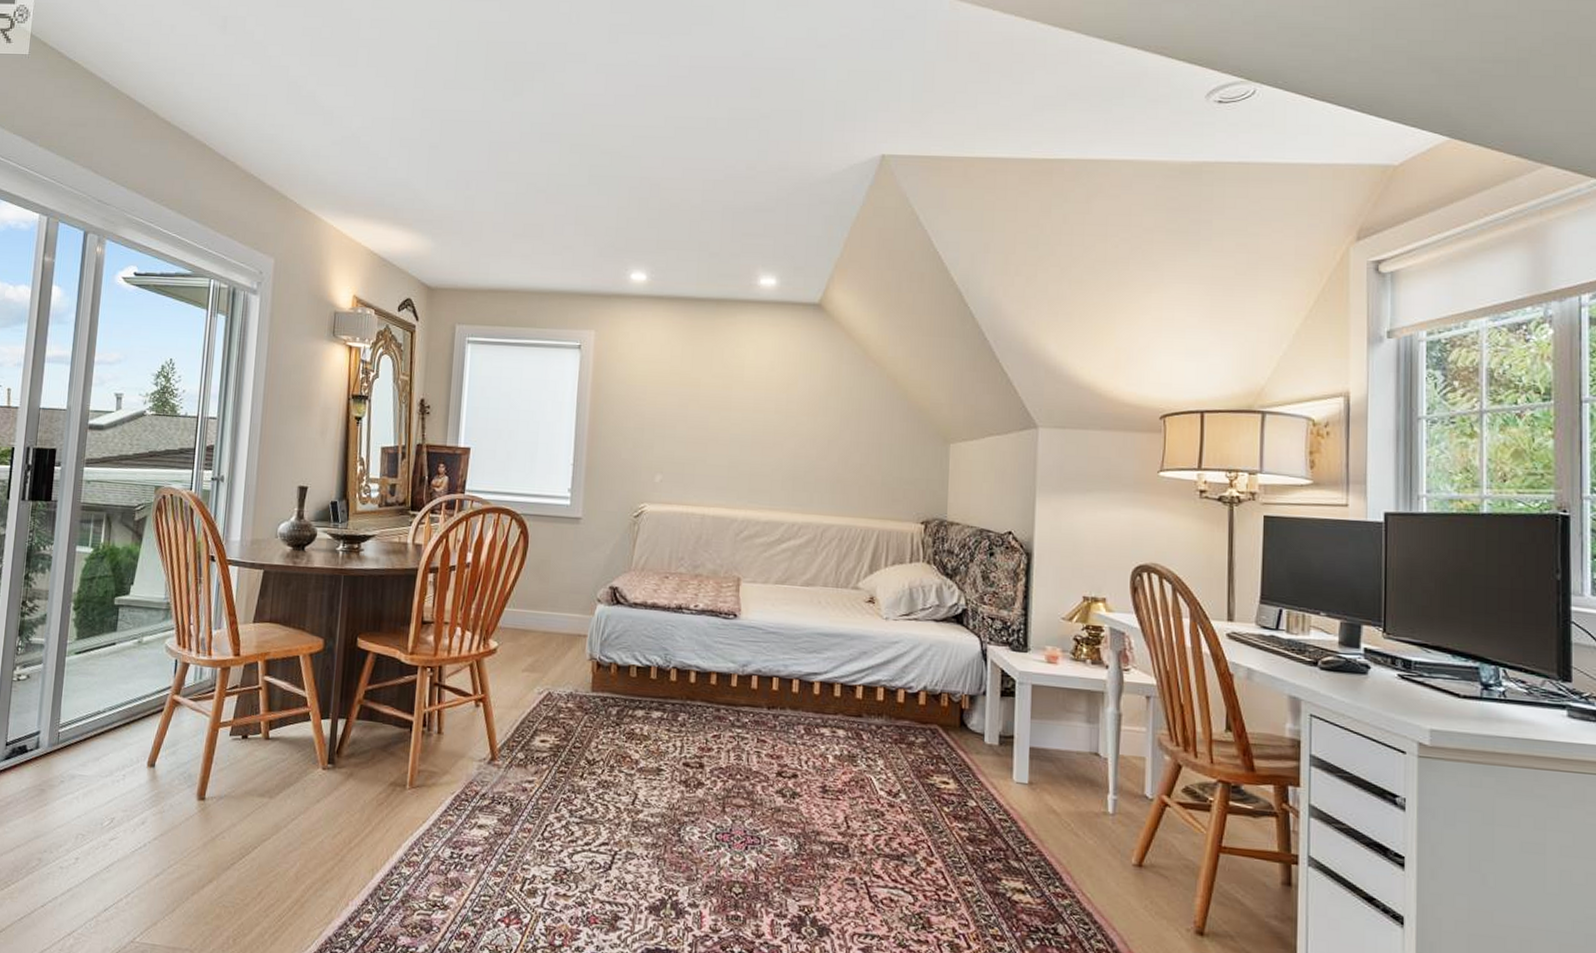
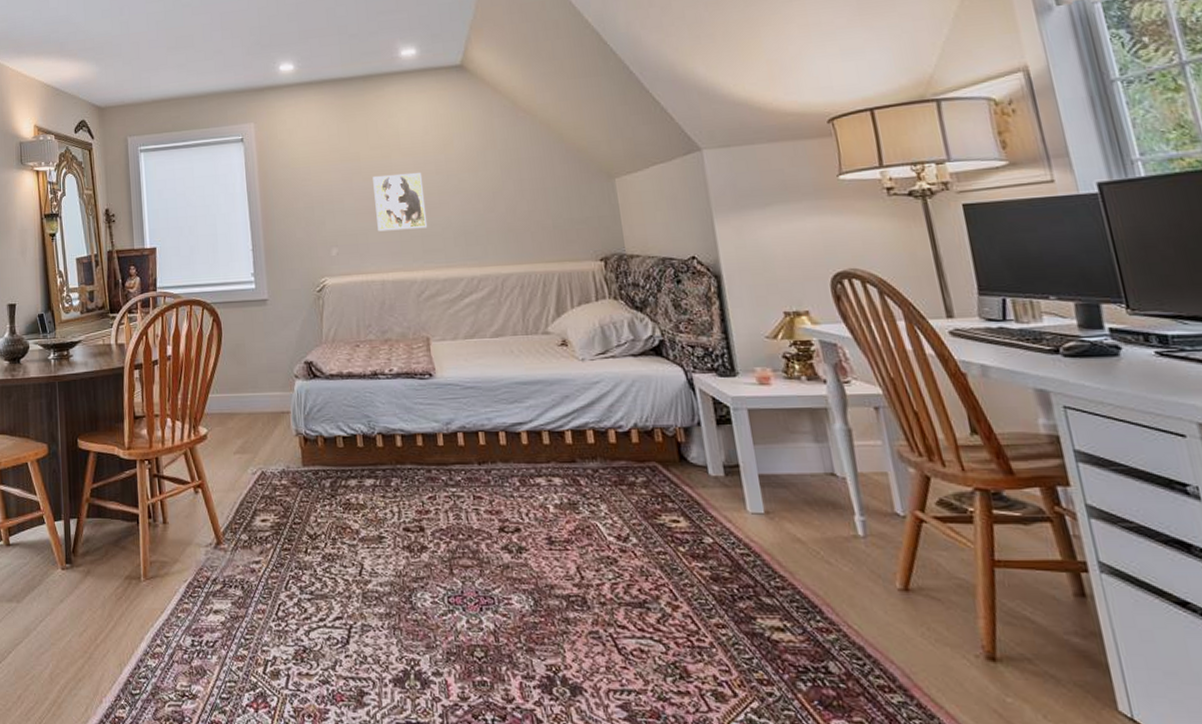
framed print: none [706,406,760,467] -> present [373,172,428,232]

